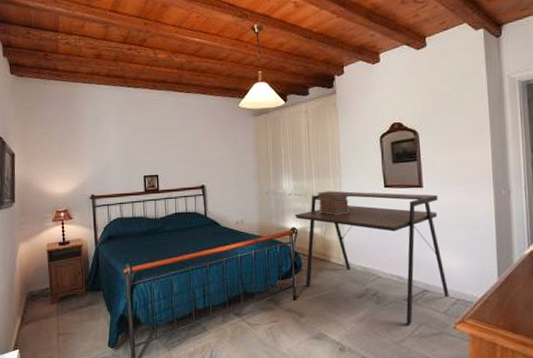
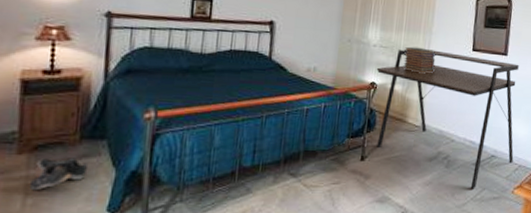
shoe: none [60,304,93,331] -> present [30,156,89,191]

